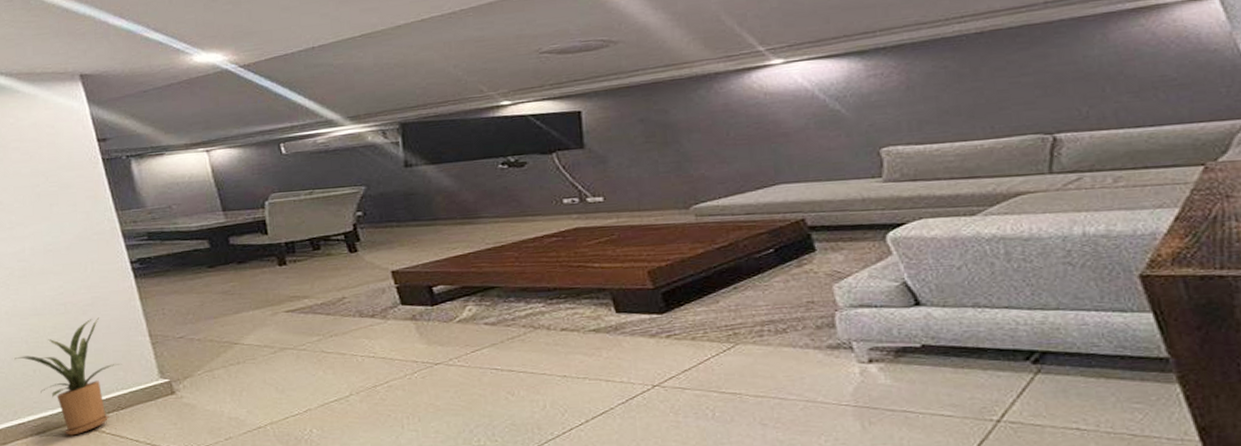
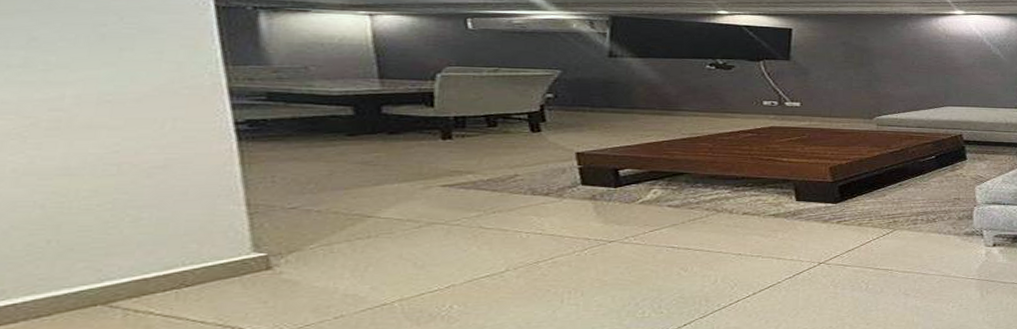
house plant: present [14,317,122,436] -> none [15,182,198,319]

